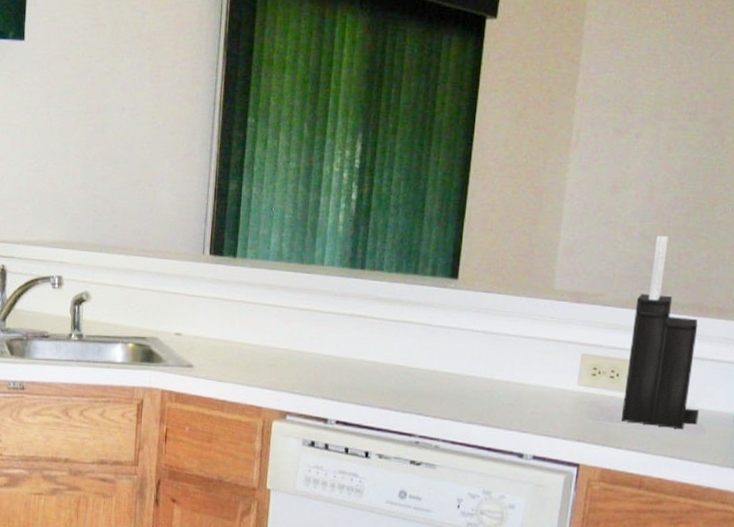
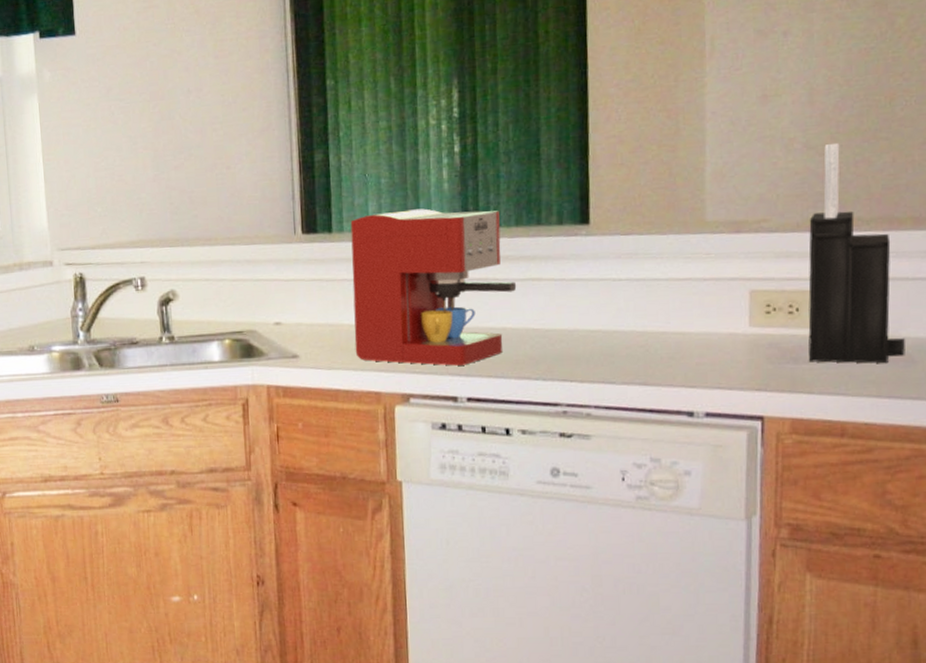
coffee maker: none [244,245,390,391] -> present [350,208,517,366]

